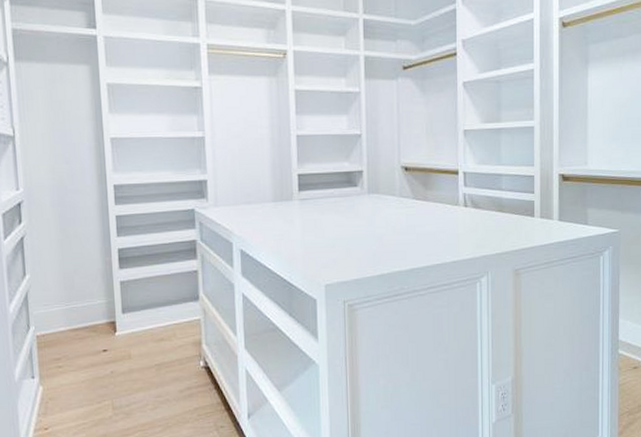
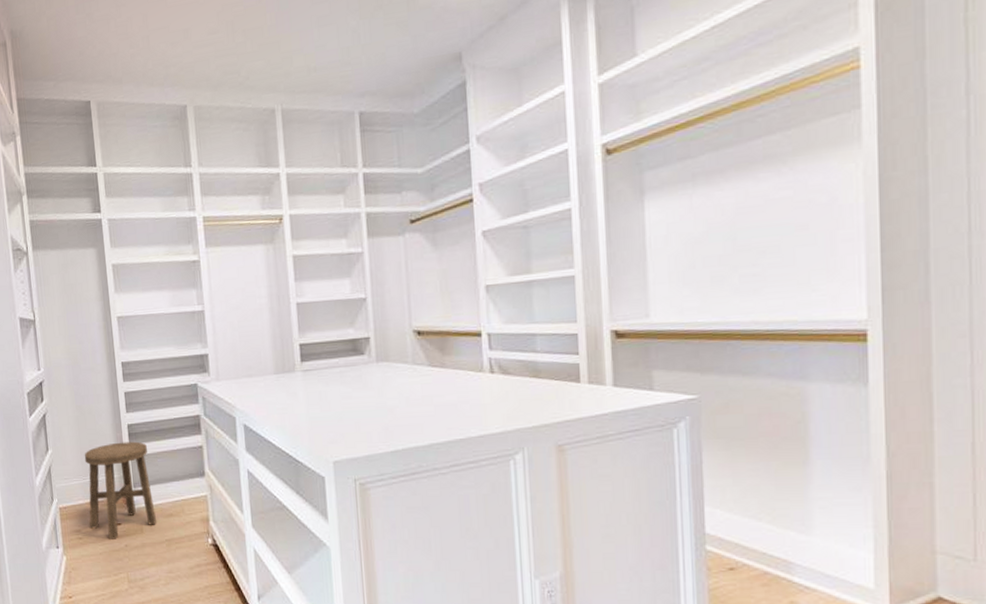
stool: none [67,266,147,367] -> present [84,441,157,539]

